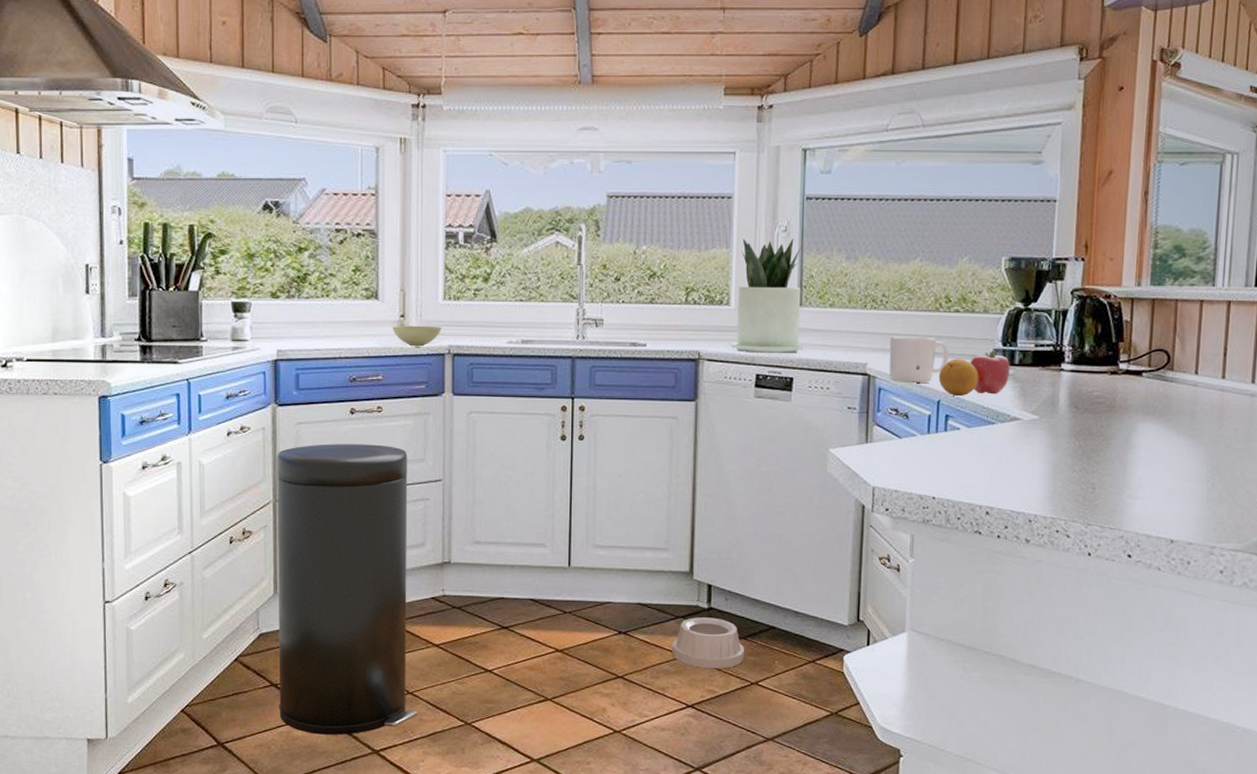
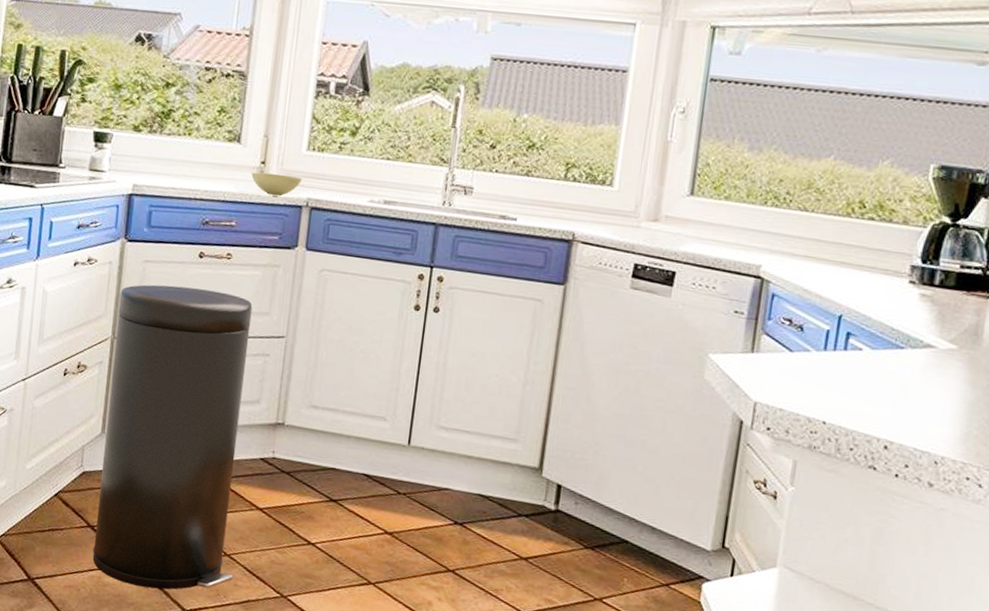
pet bowl: present [672,617,744,669] -> none [510,518,591,579]
planter: present [729,238,806,353] -> none [608,117,700,245]
mug: present [889,336,950,384] -> none [785,239,859,294]
fruit: present [938,359,979,397] -> none [842,271,890,315]
fruit: present [970,350,1010,395] -> none [881,266,929,317]

